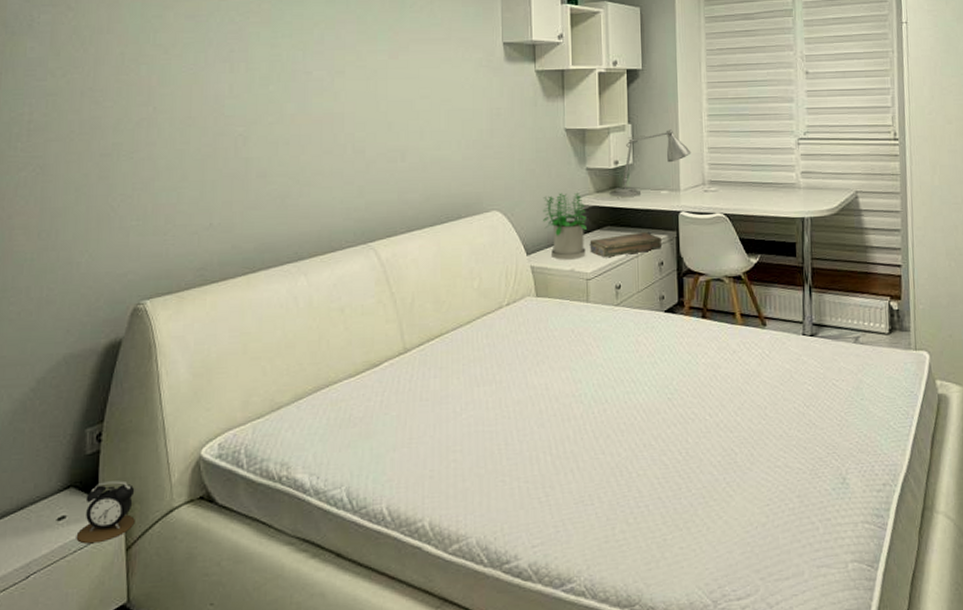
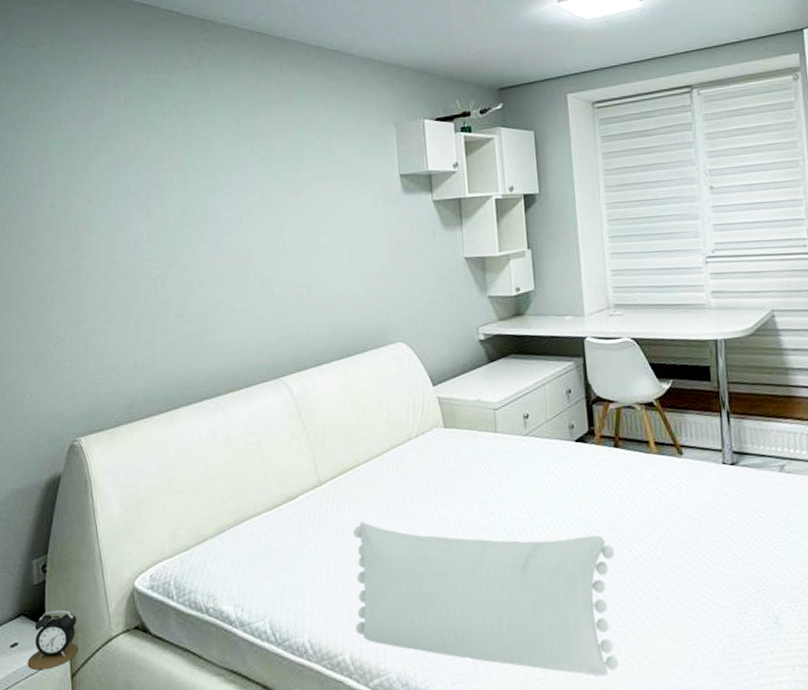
pillow: none [436,389,697,536] -> present [352,522,620,676]
potted plant: present [543,192,587,260] -> none [446,321,492,390]
decorative box: present [588,231,661,258] -> none [494,358,568,387]
desk lamp: present [609,129,691,197] -> none [512,253,594,325]

